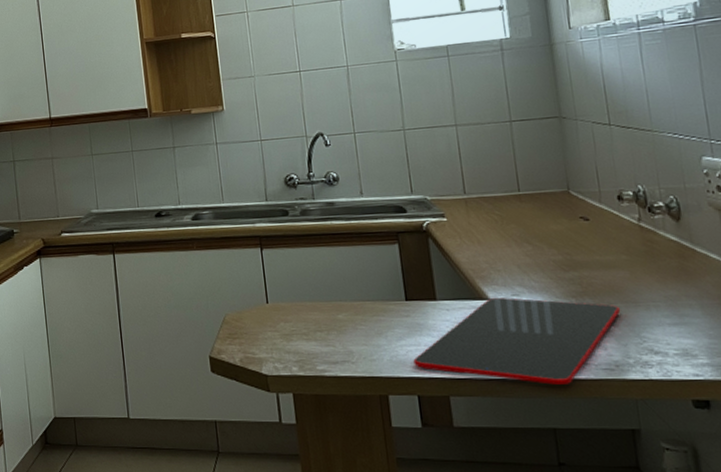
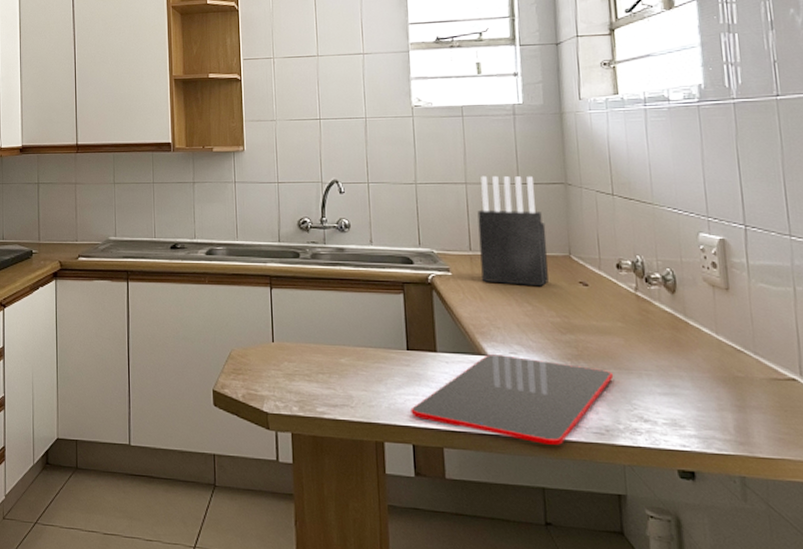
knife block: none [470,112,548,226] -> present [477,175,549,287]

